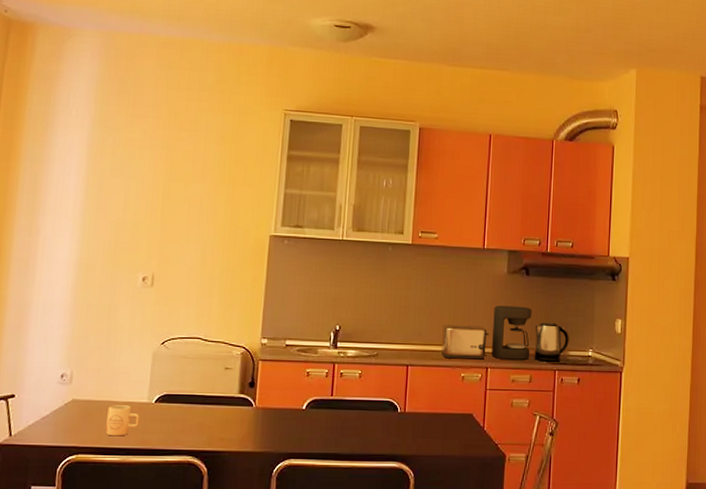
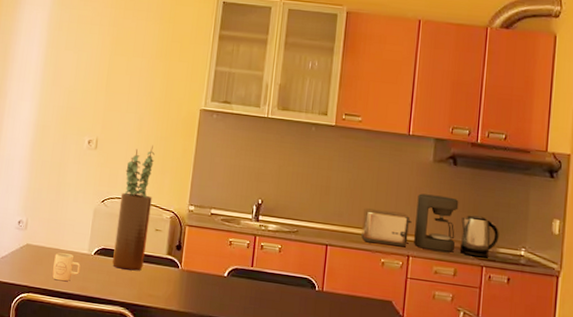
vase: none [177,277,221,415] -> present [112,145,155,271]

